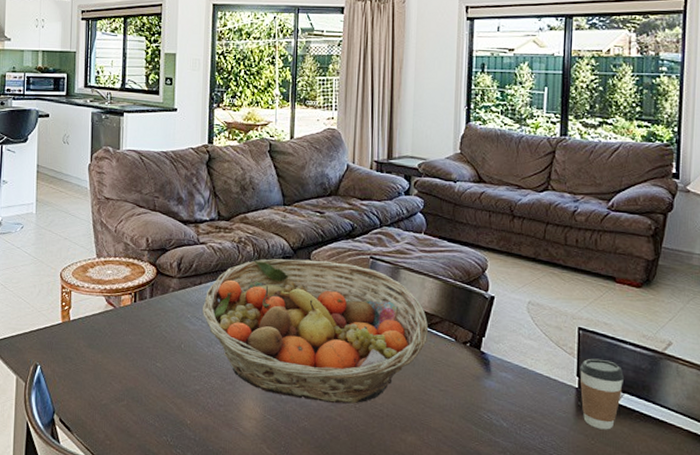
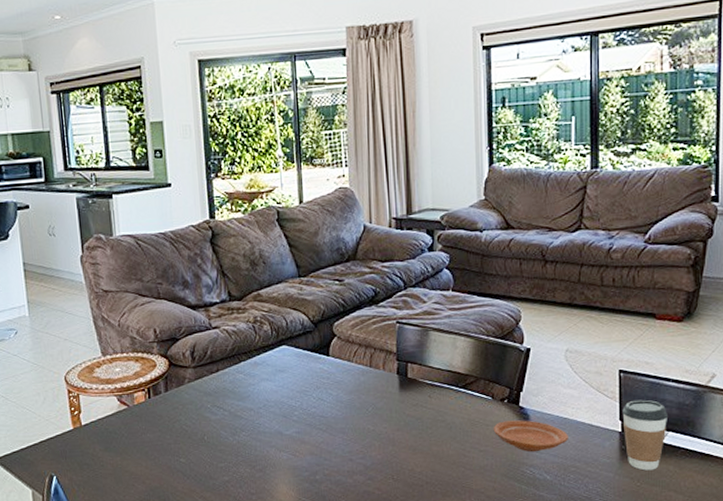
fruit basket: present [202,259,429,404] -> none [222,331,464,478]
plate: none [454,364,526,398] -> present [493,420,568,452]

